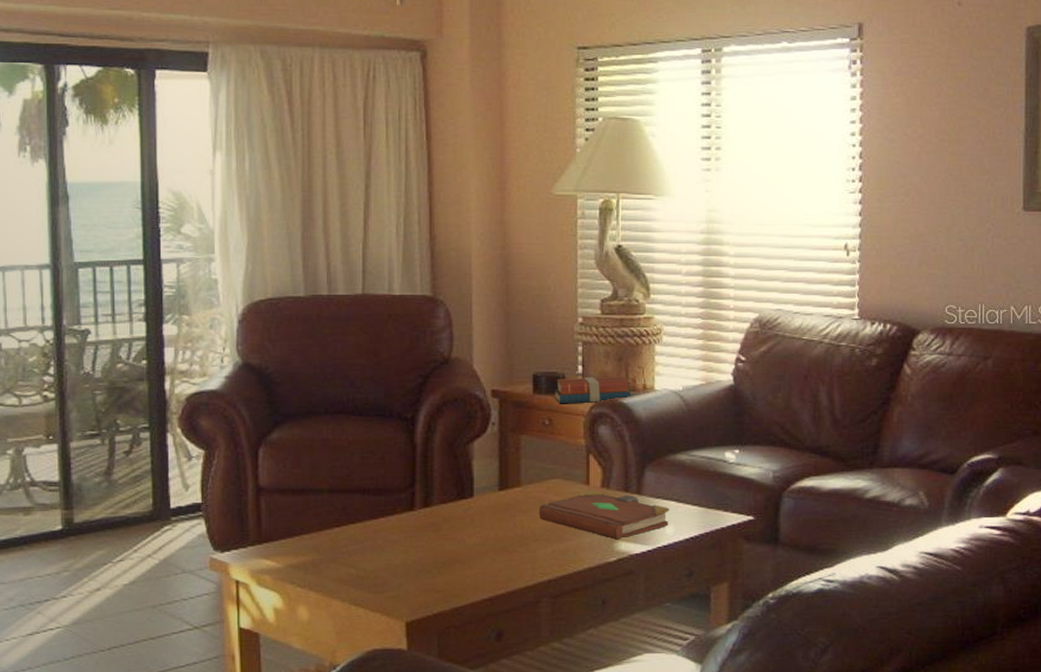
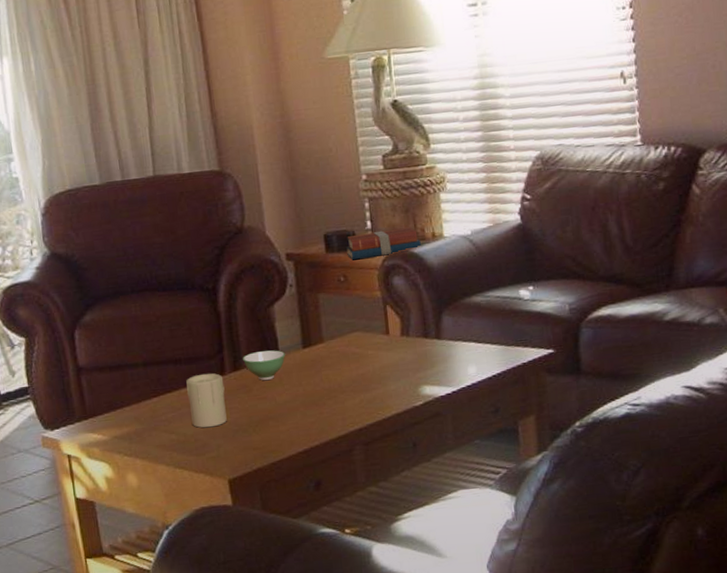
candle: none [373,507,412,565] -> present [186,373,227,428]
bowl: none [434,489,481,521] -> present [242,350,286,381]
book: present [539,489,670,540] -> none [343,338,471,385]

